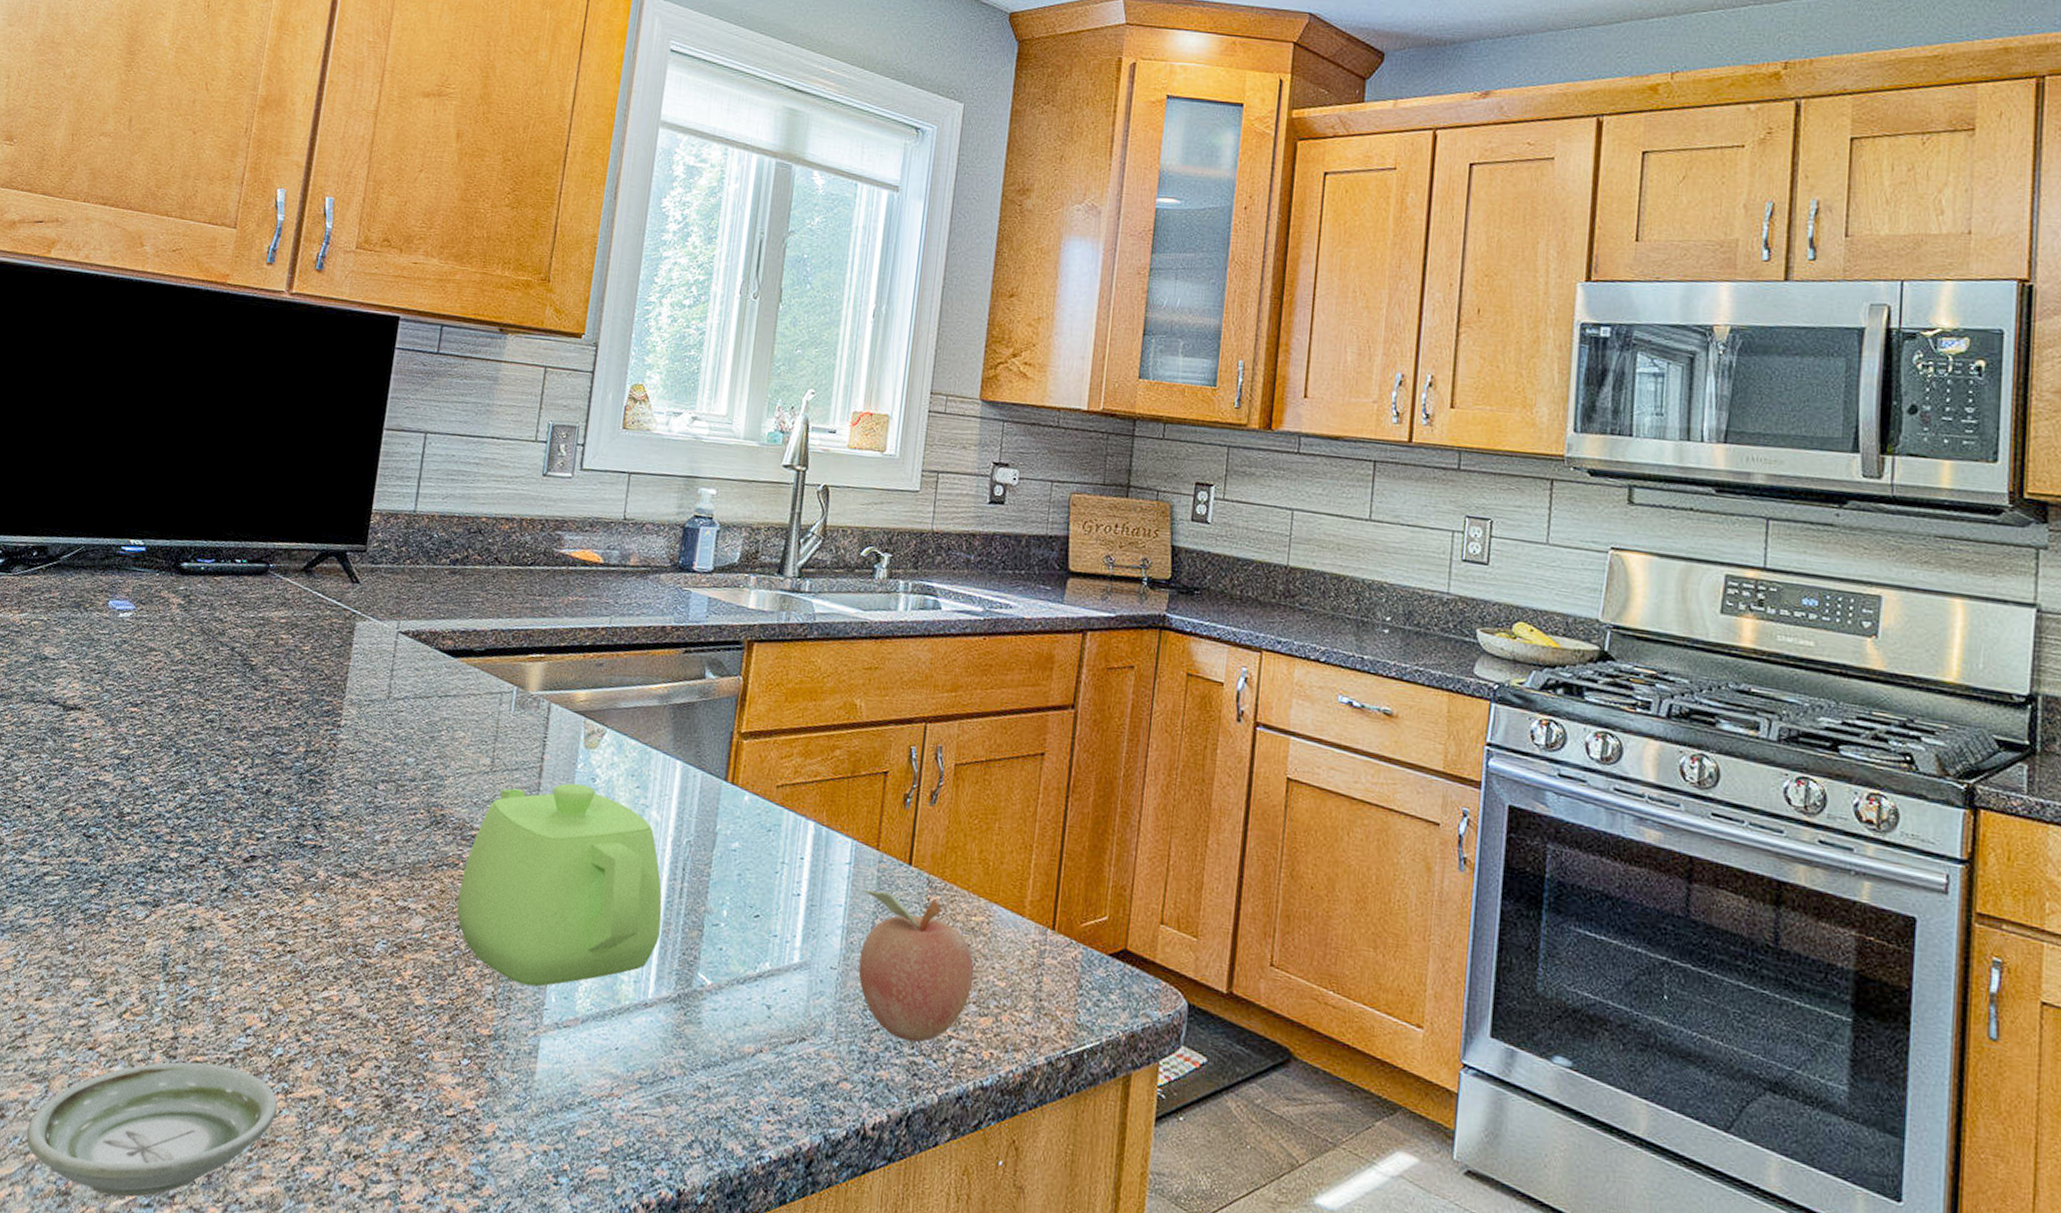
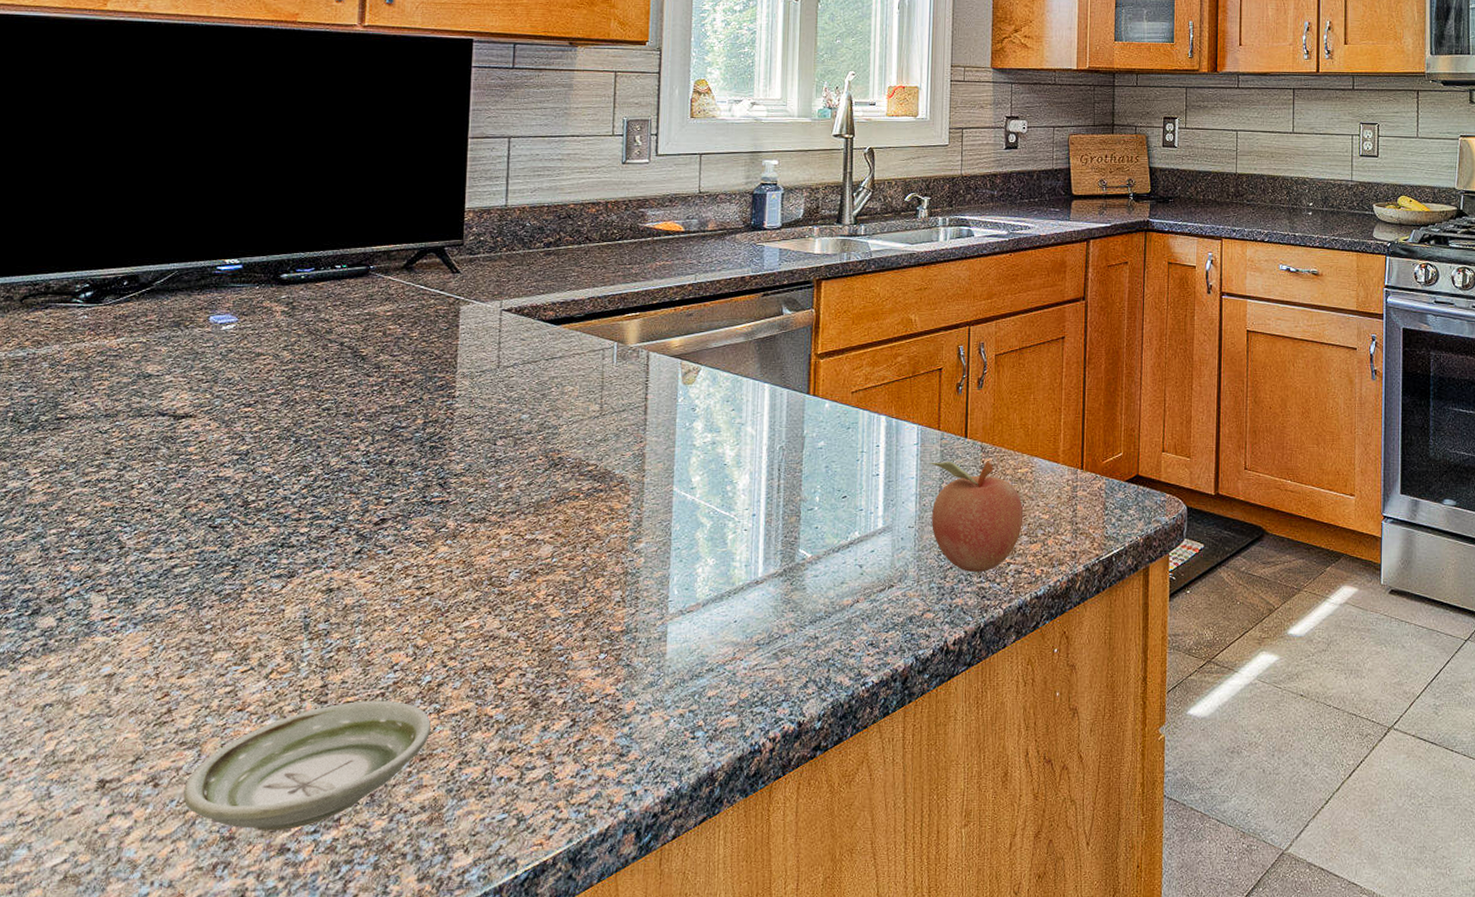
teapot: present [456,783,662,987] -> none [581,415,764,584]

